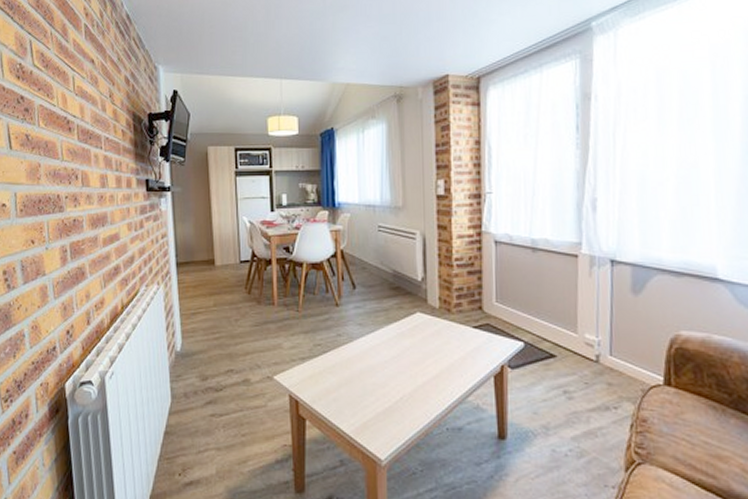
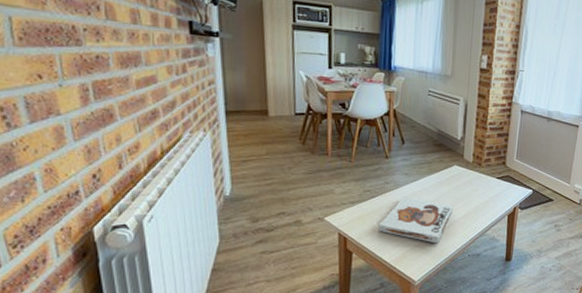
board game: none [332,352,421,412] -> present [378,197,454,244]

